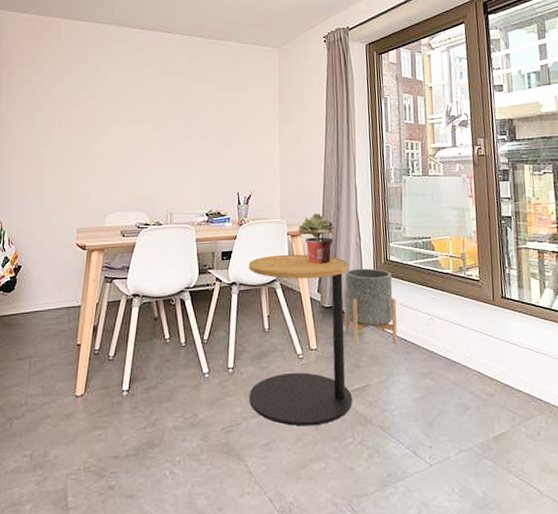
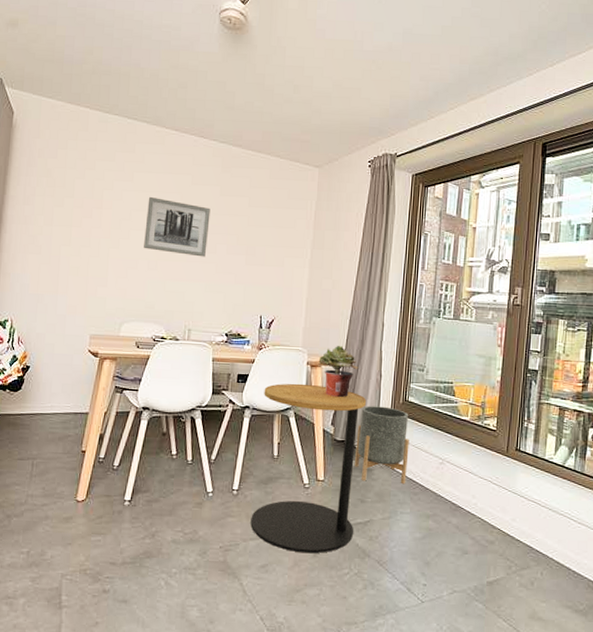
wall art: none [121,91,181,143] -> present [144,196,211,257]

